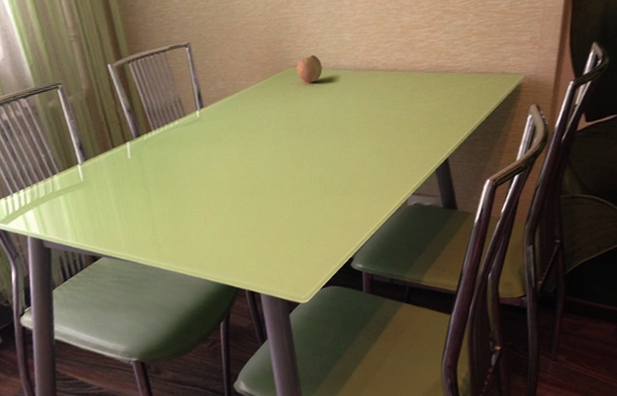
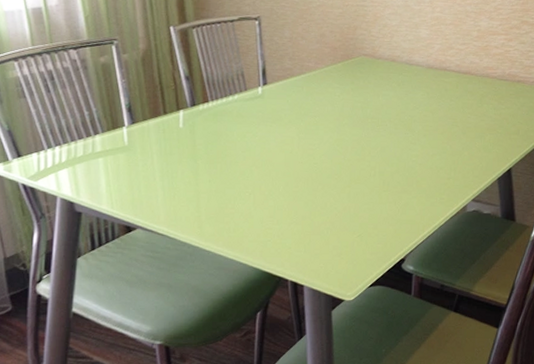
fruit: present [296,54,323,83] -> none [368,46,395,74]

